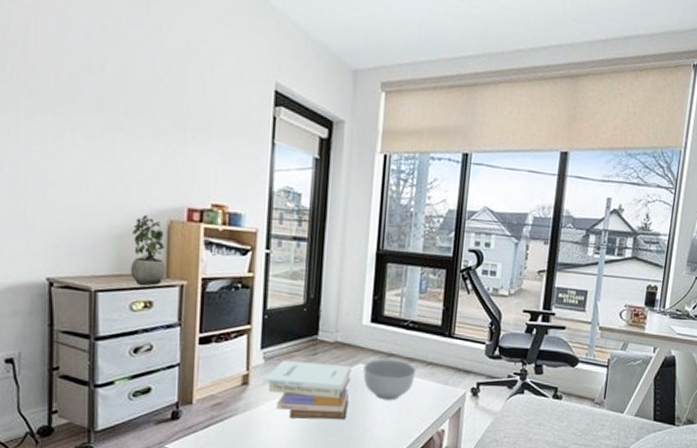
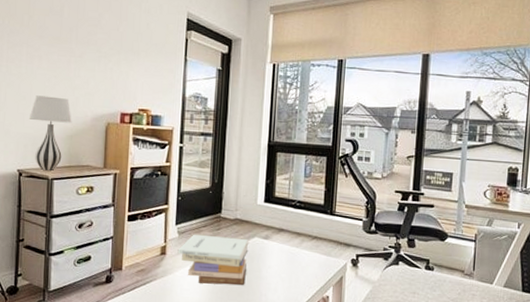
table lamp: none [60,181,122,280] -> present [28,95,72,170]
potted plant: present [130,214,166,286] -> none [77,118,104,175]
bowl: present [363,358,416,400] -> none [258,233,303,269]

